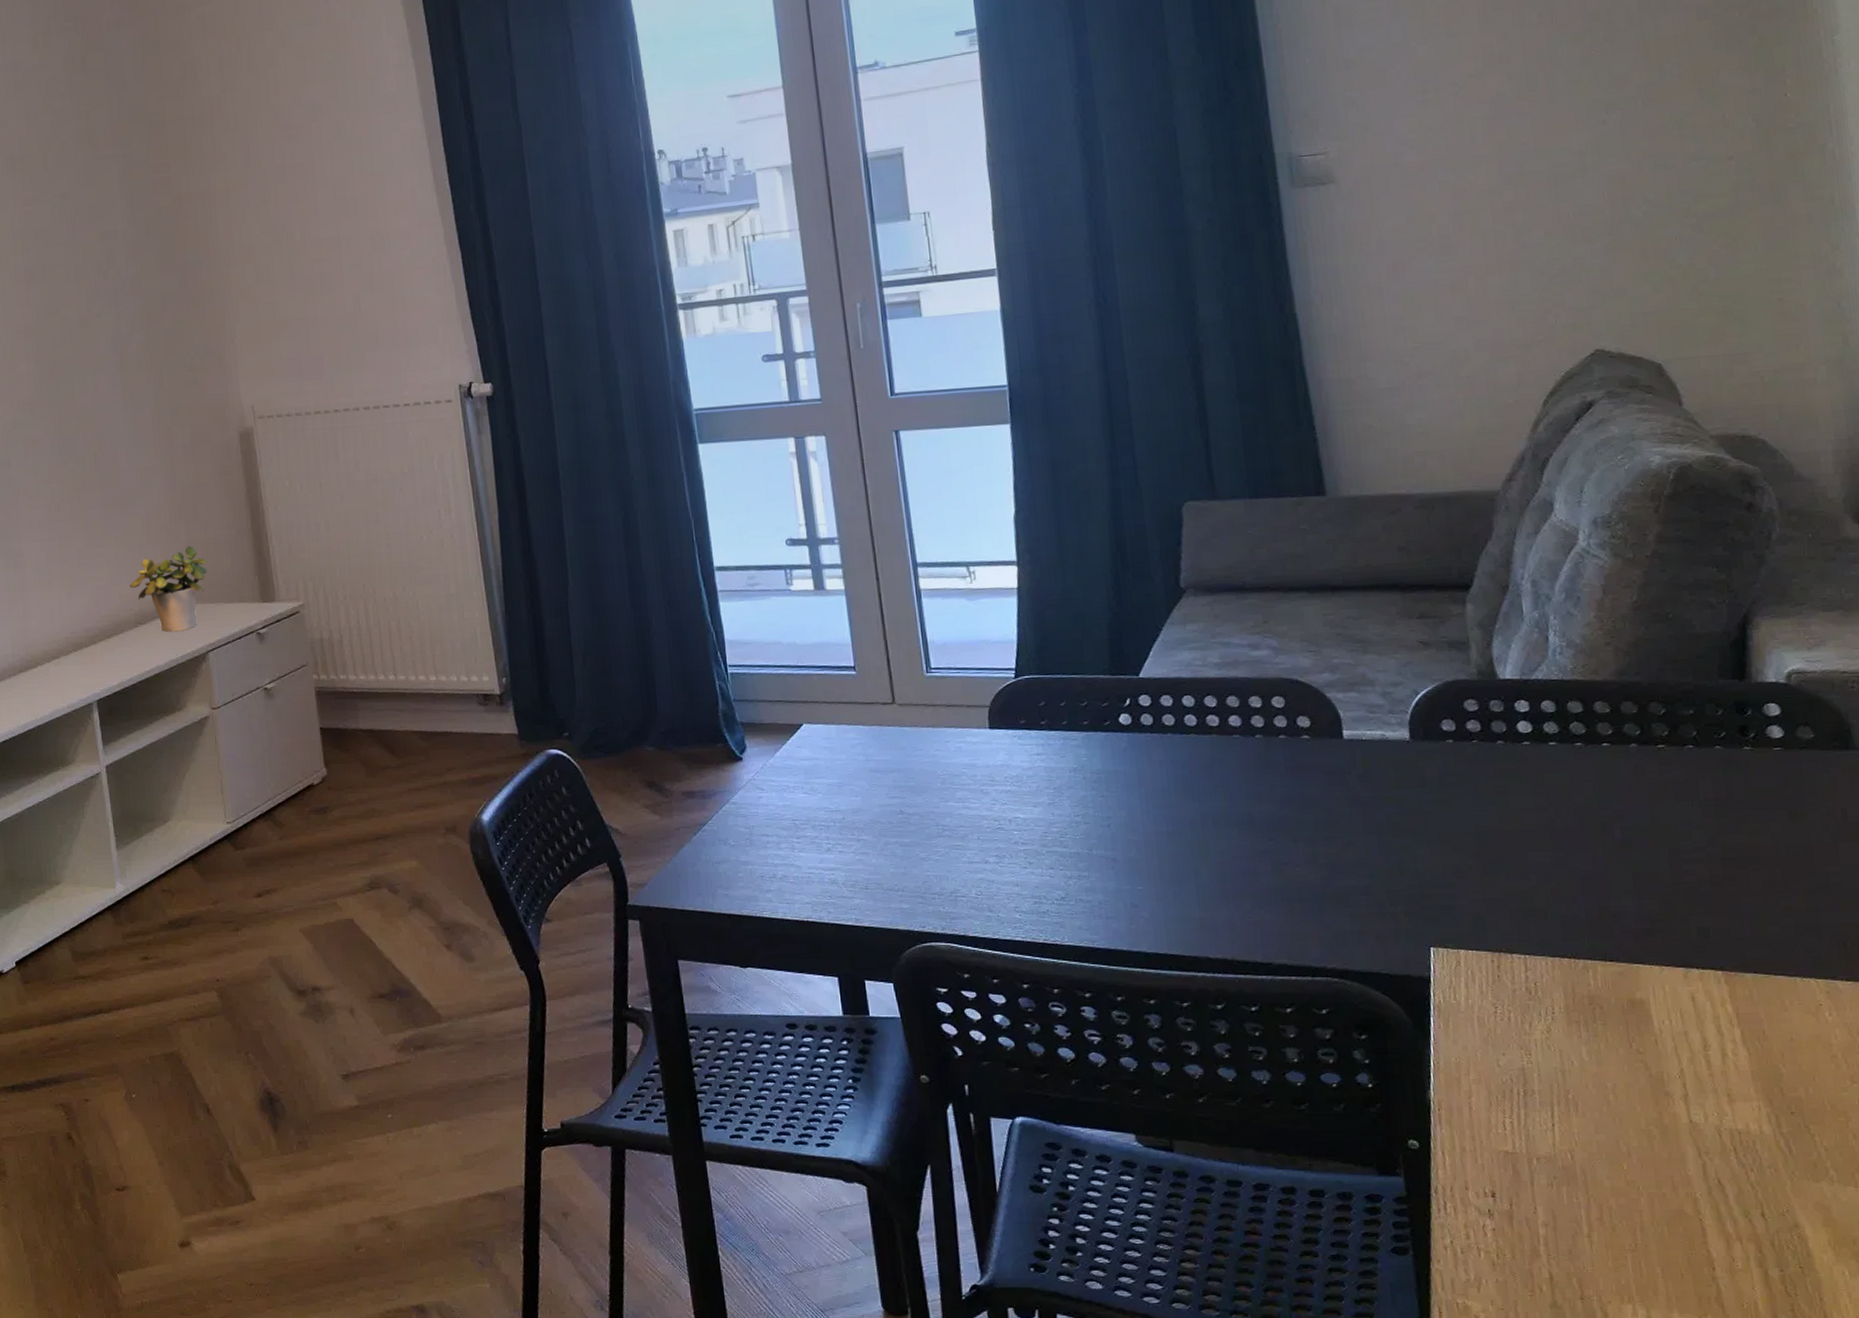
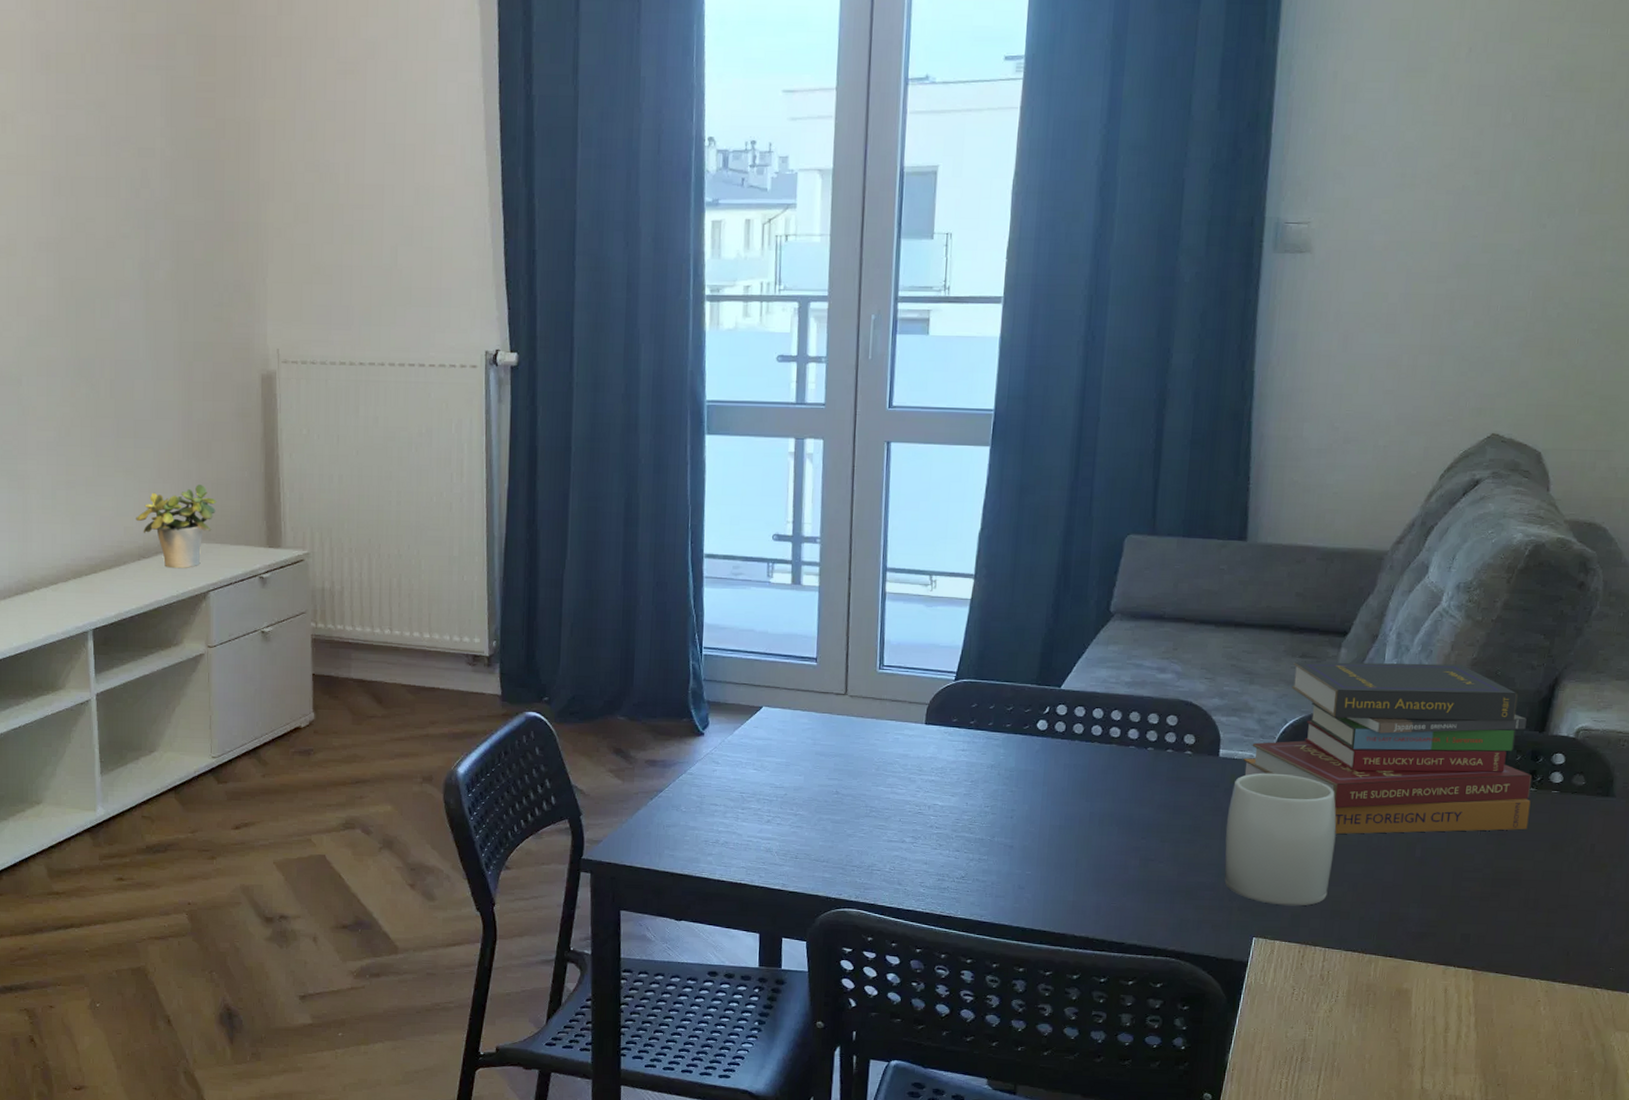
mug: none [1367,752,1513,907] -> present [1224,772,1337,906]
books: none [1373,610,1752,819] -> present [1243,662,1533,835]

